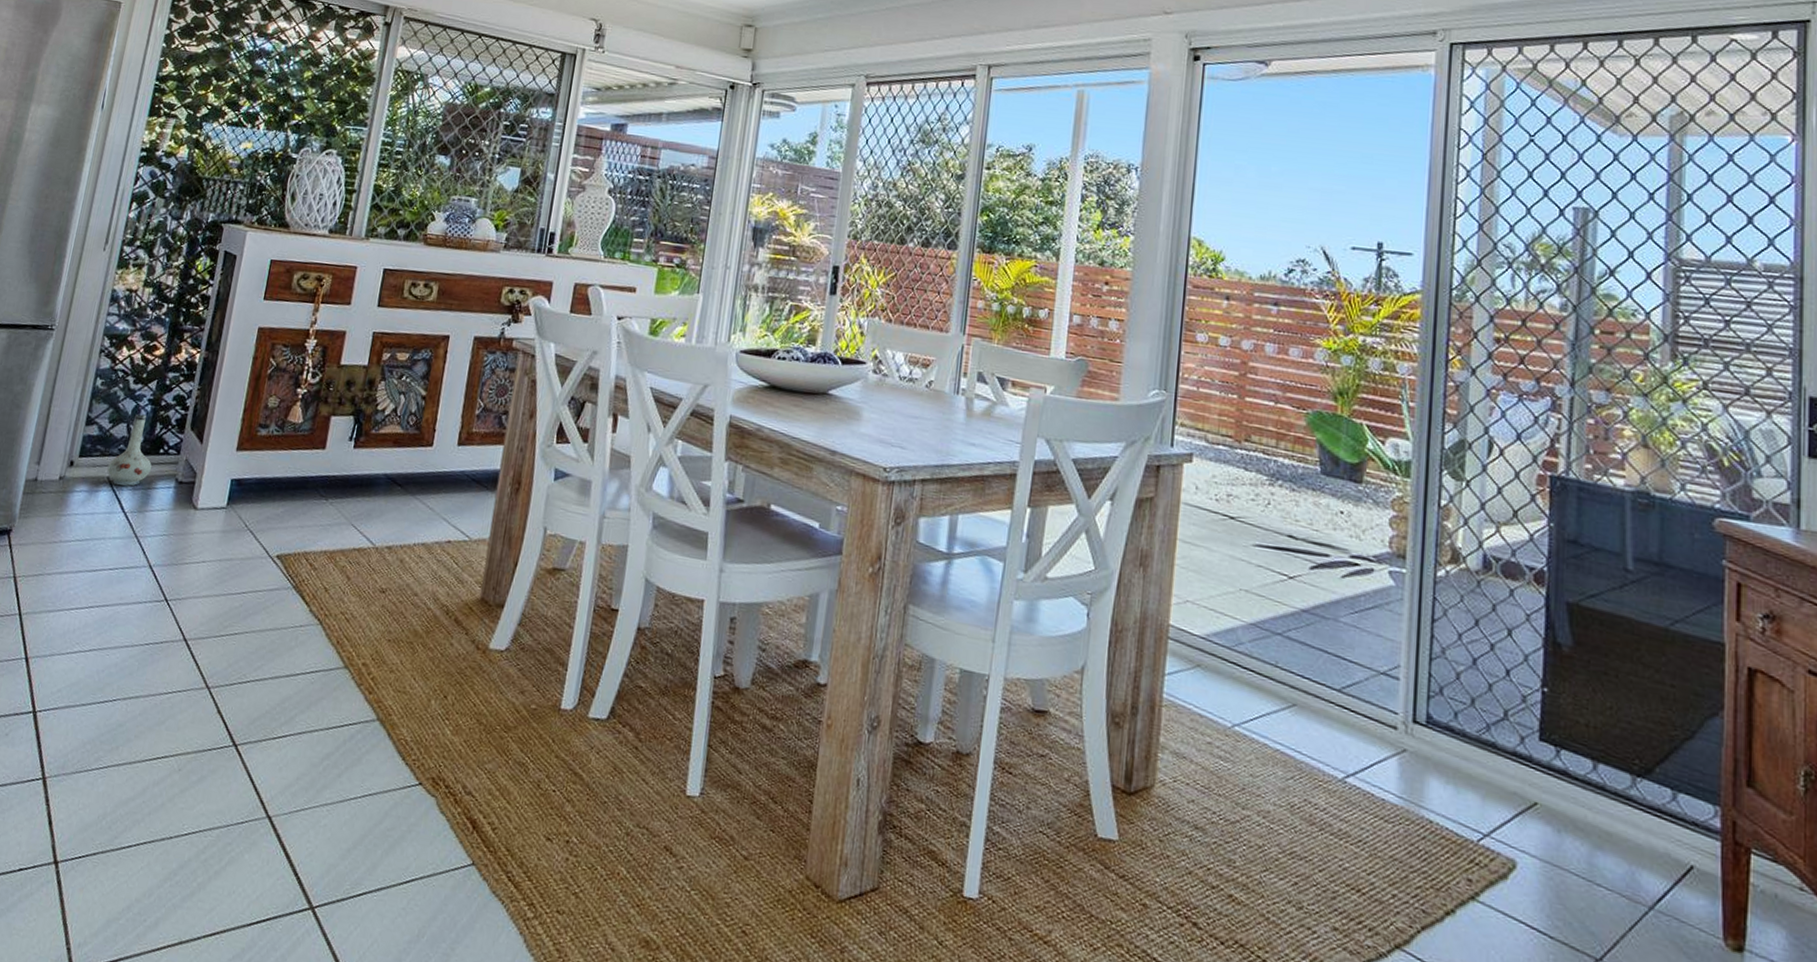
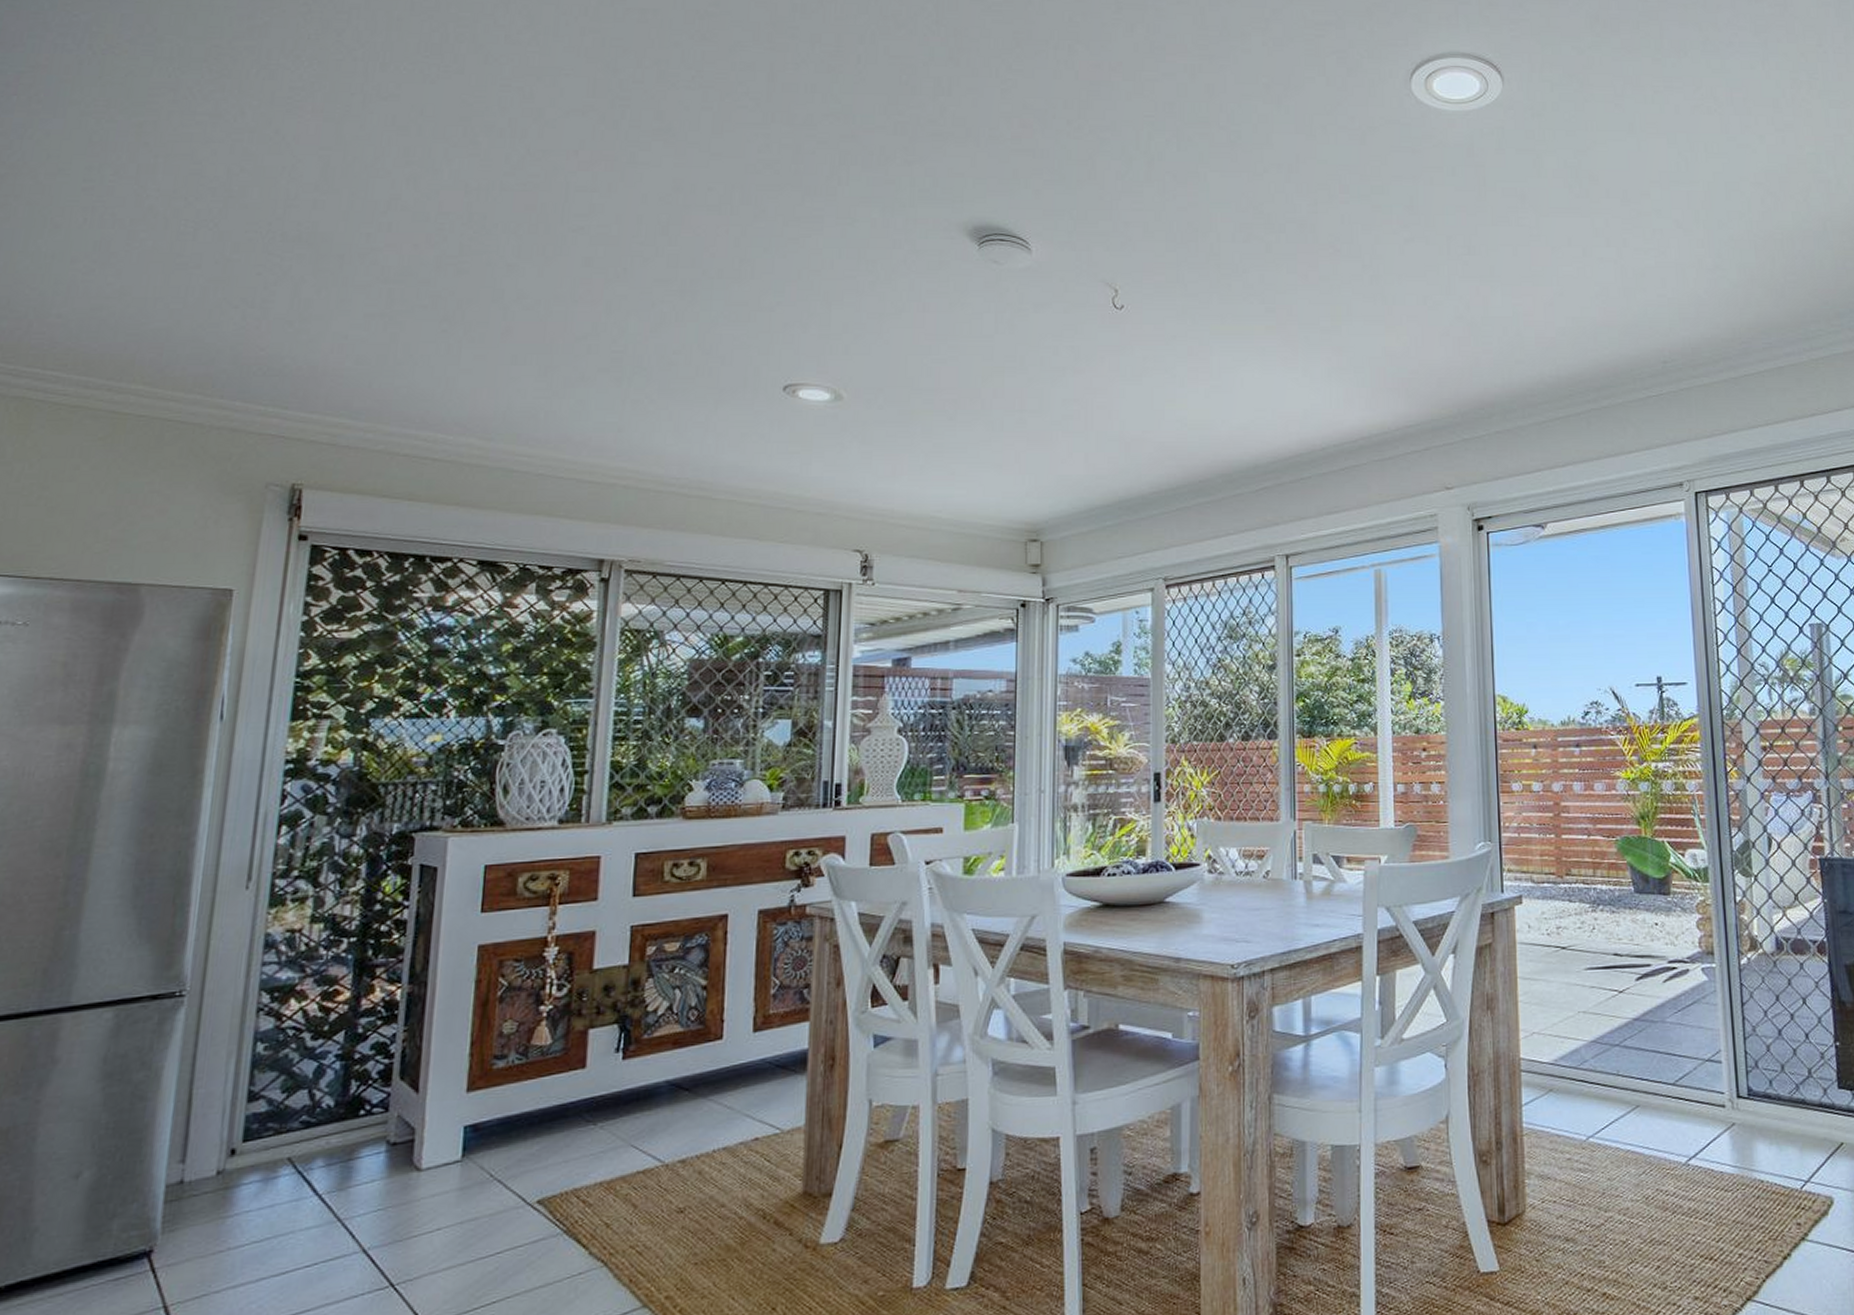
vase: present [107,413,152,486] -> none [286,1074,350,1165]

